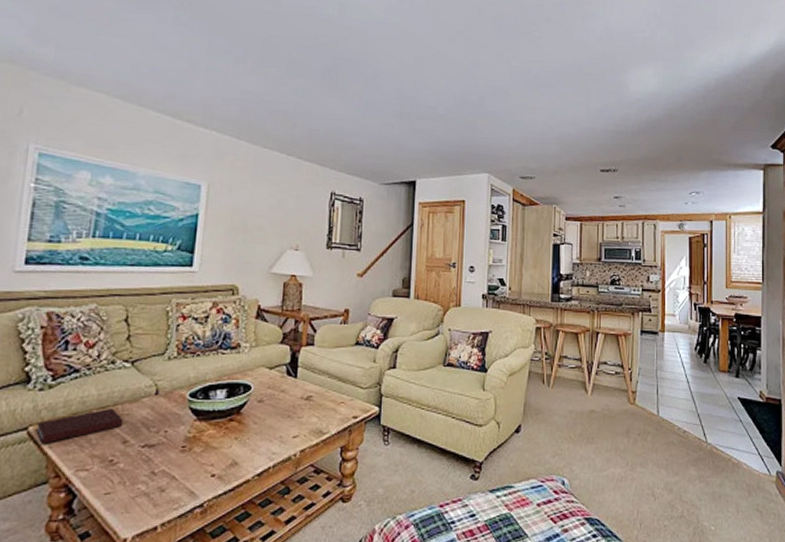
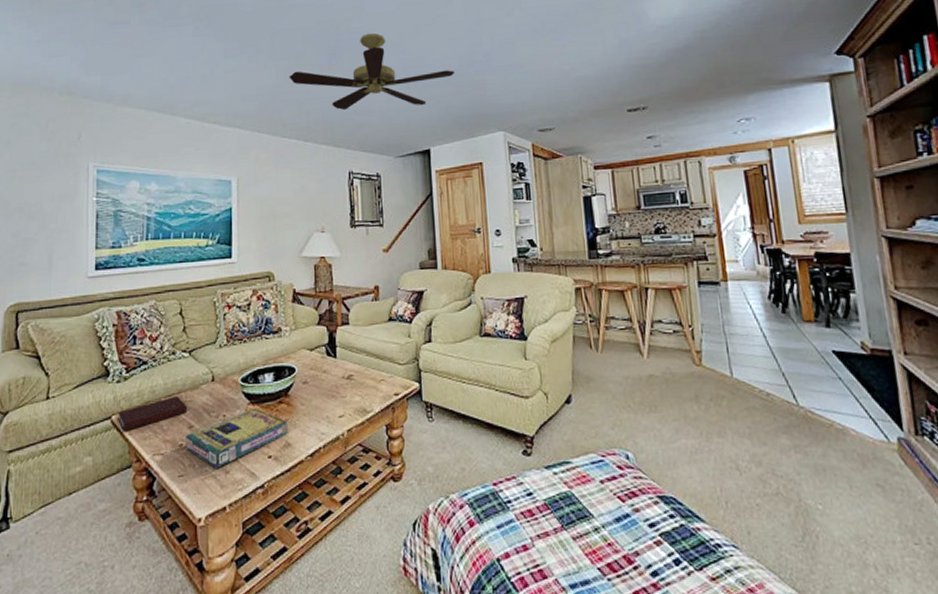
video game box: none [116,424,237,486] -> present [185,408,288,468]
ceiling fan: none [278,56,449,138] -> present [289,33,455,110]

